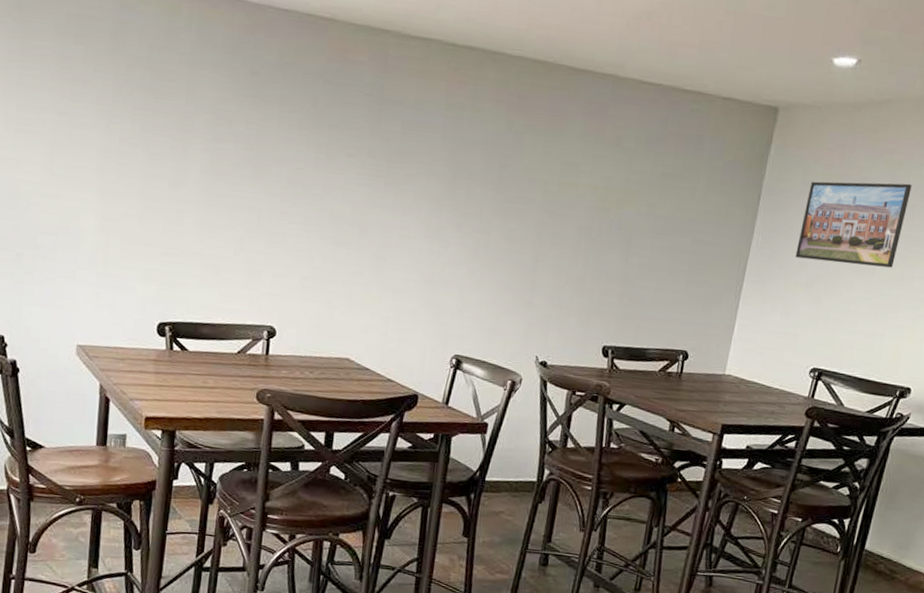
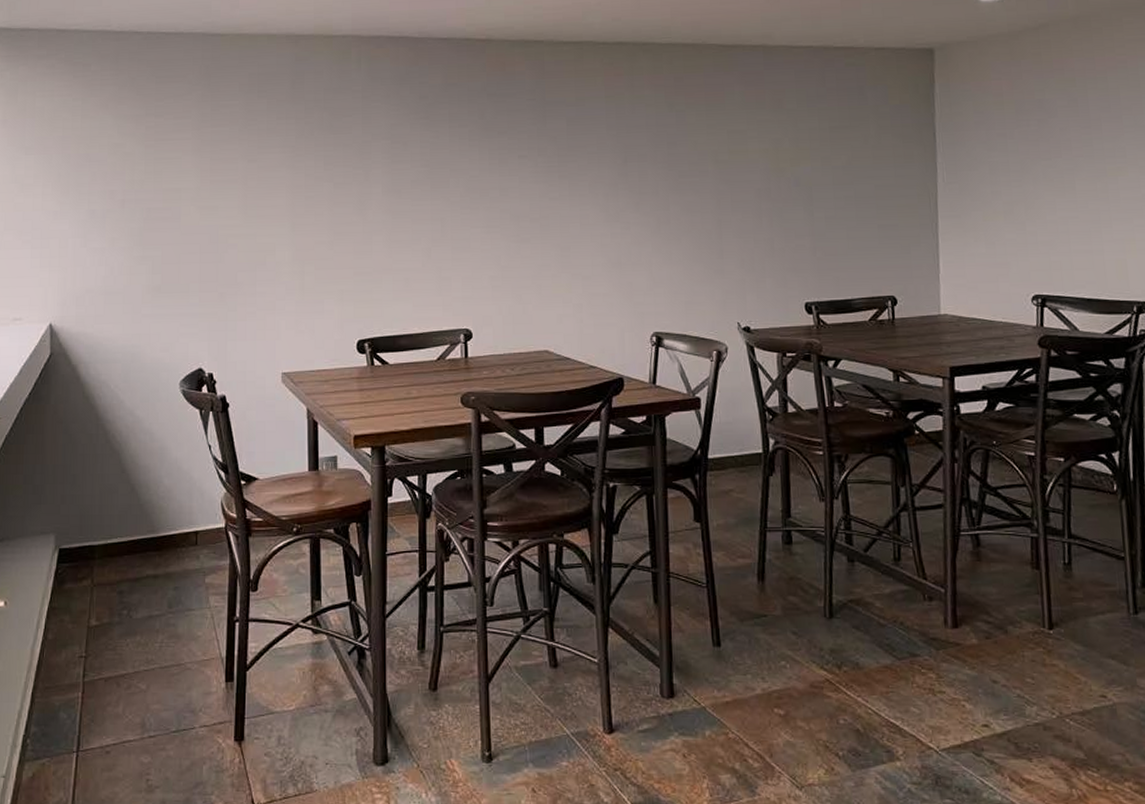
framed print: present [795,181,912,268] -> none [984,98,1094,187]

